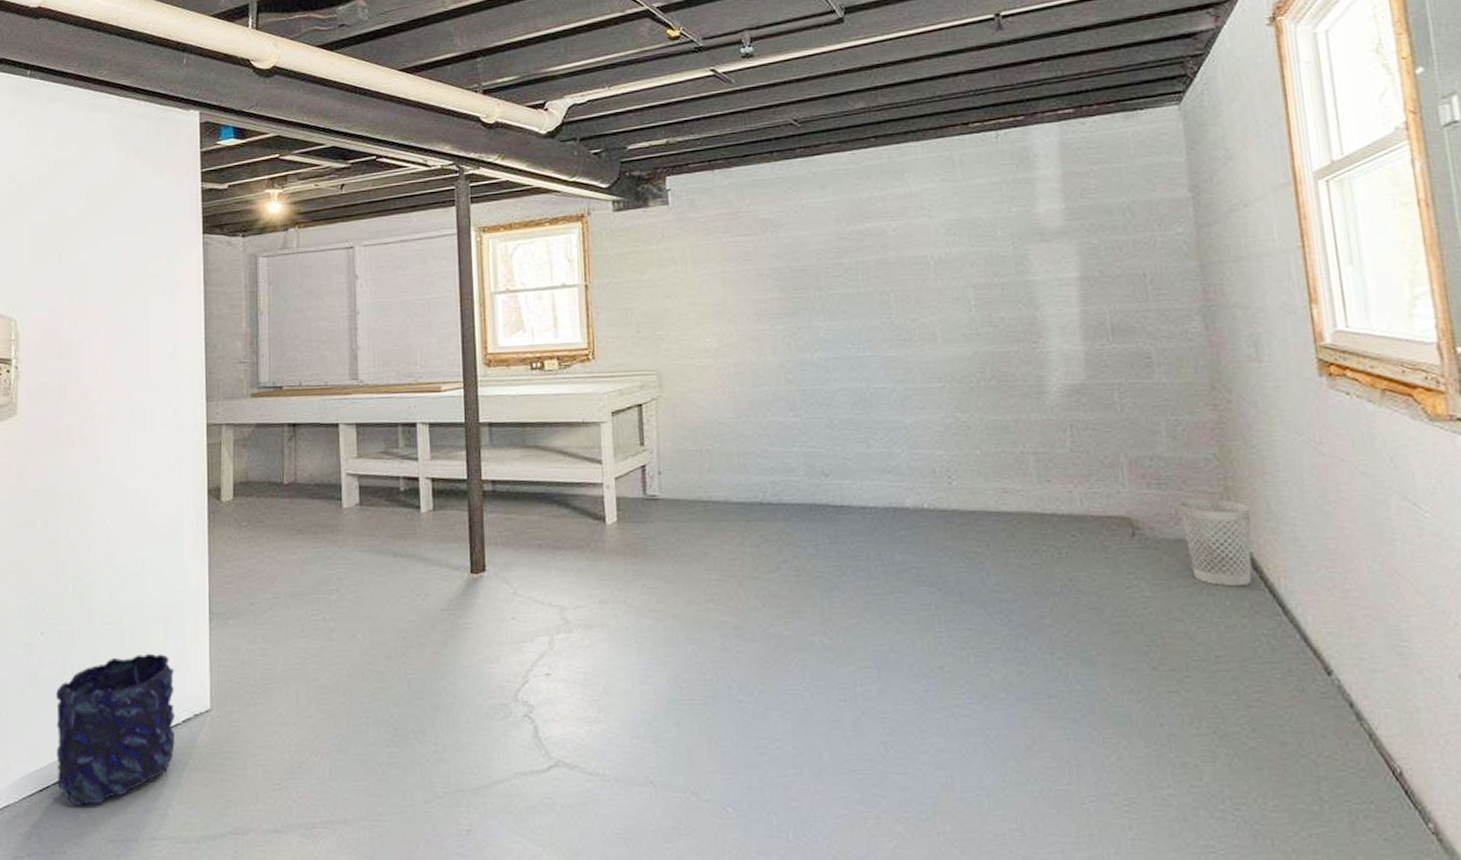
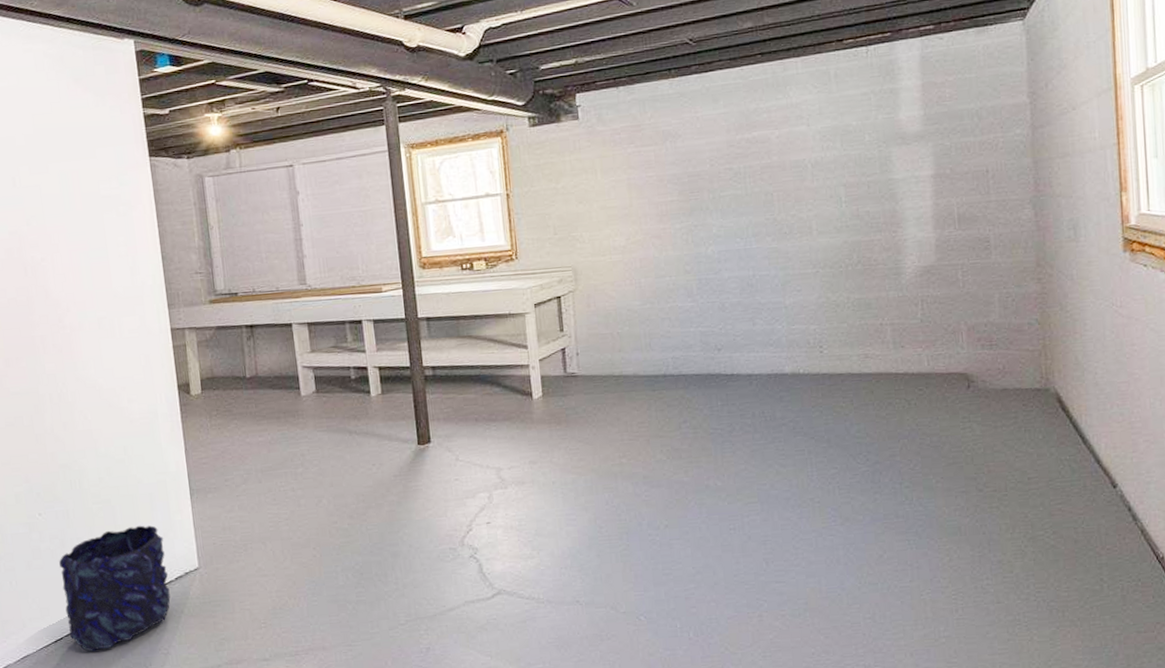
wastebasket: present [1179,498,1252,587] -> none [1006,355,1063,424]

